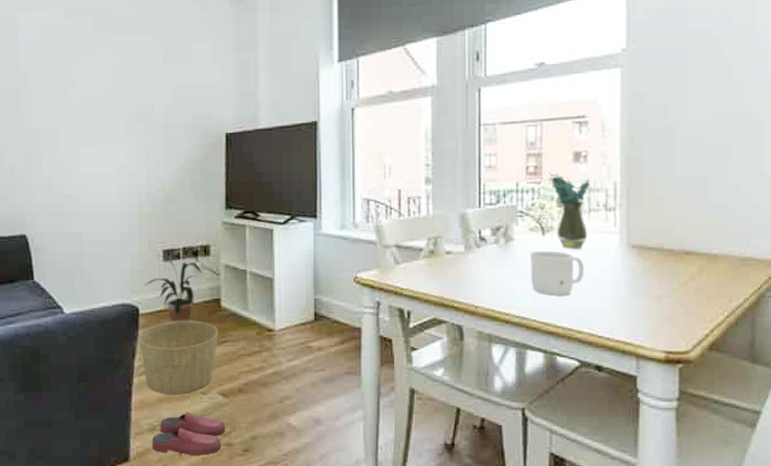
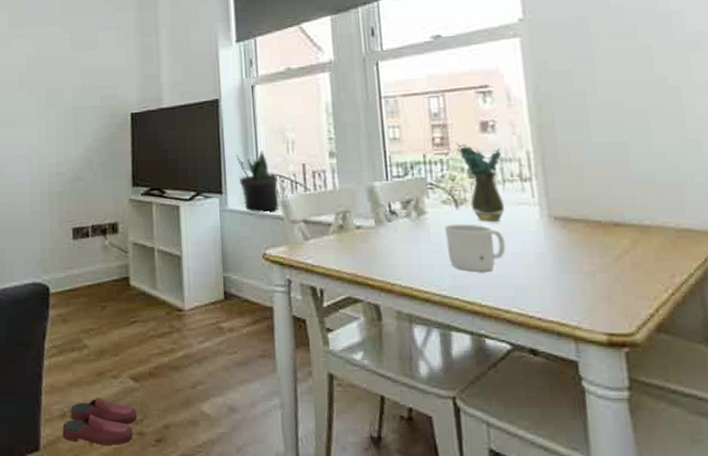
basket: present [138,320,219,394] -> none [48,299,128,378]
house plant: present [144,254,202,328] -> none [54,233,110,308]
planter: none [332,175,373,238] -> present [236,150,279,214]

